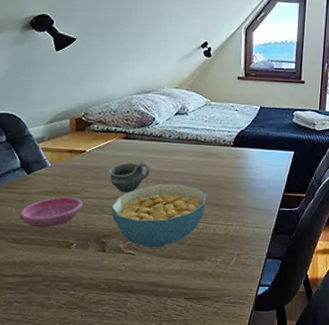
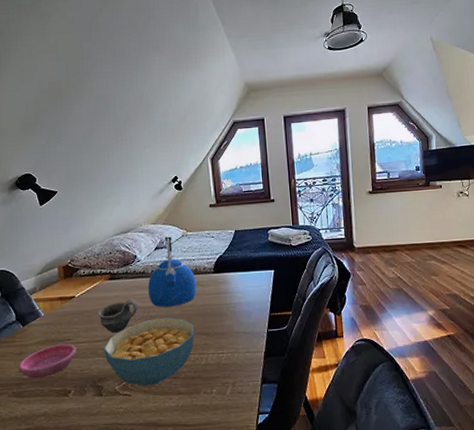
kettle: none [163,103,214,174] -> present [147,236,197,307]

